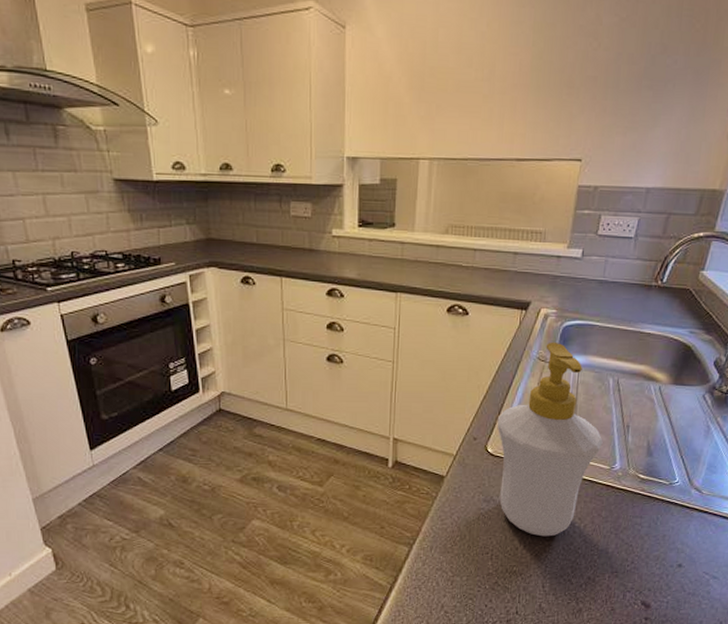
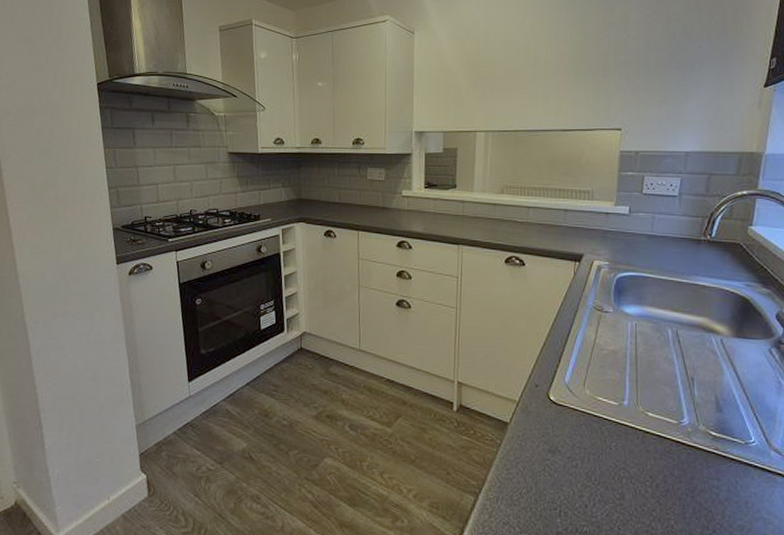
soap bottle: present [497,341,603,537] -> none [557,292,668,495]

